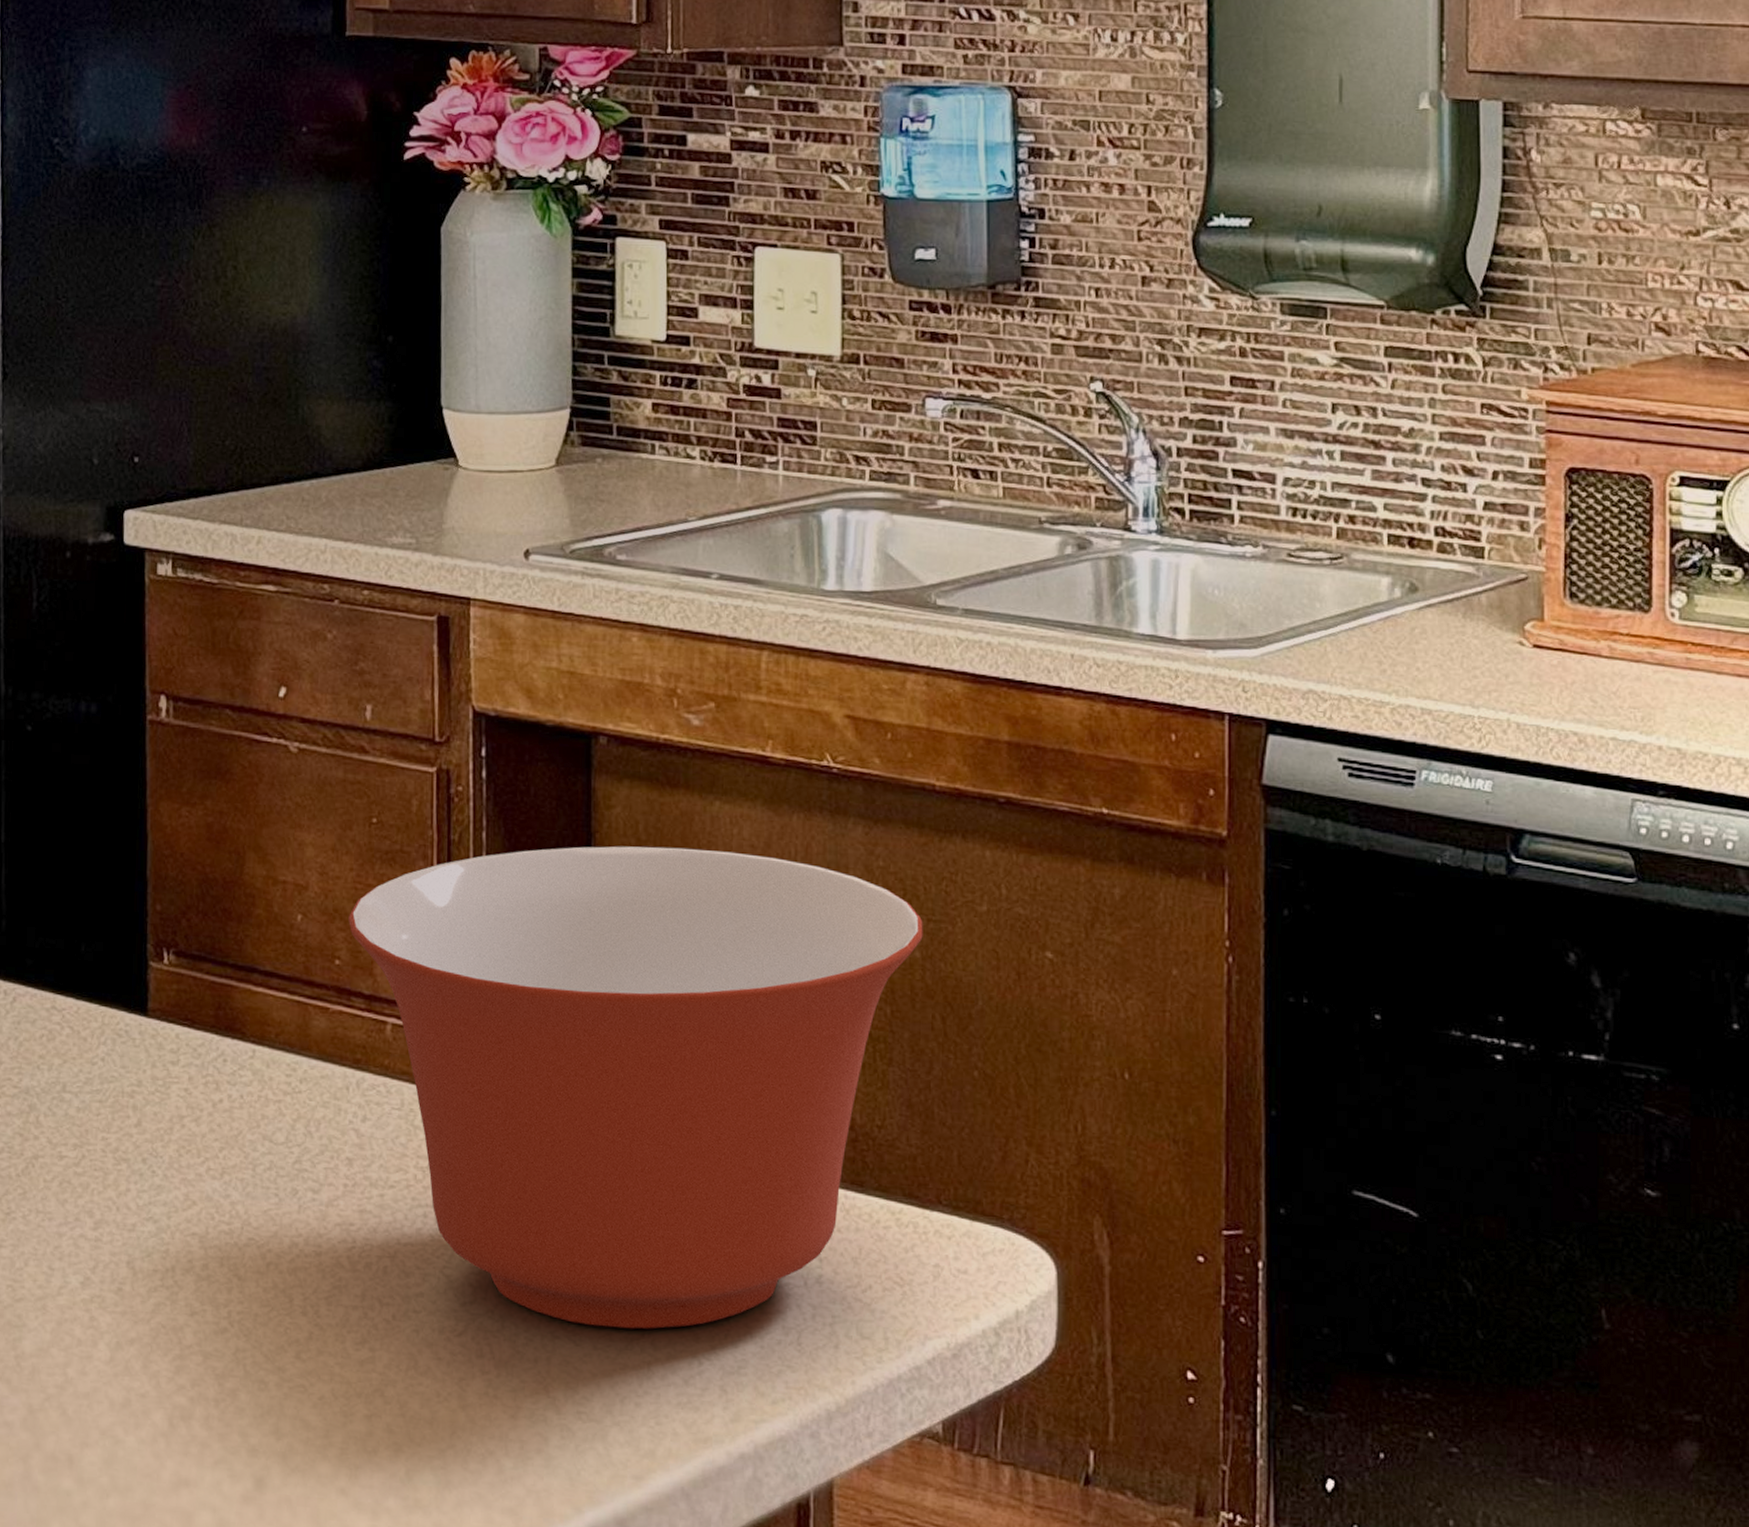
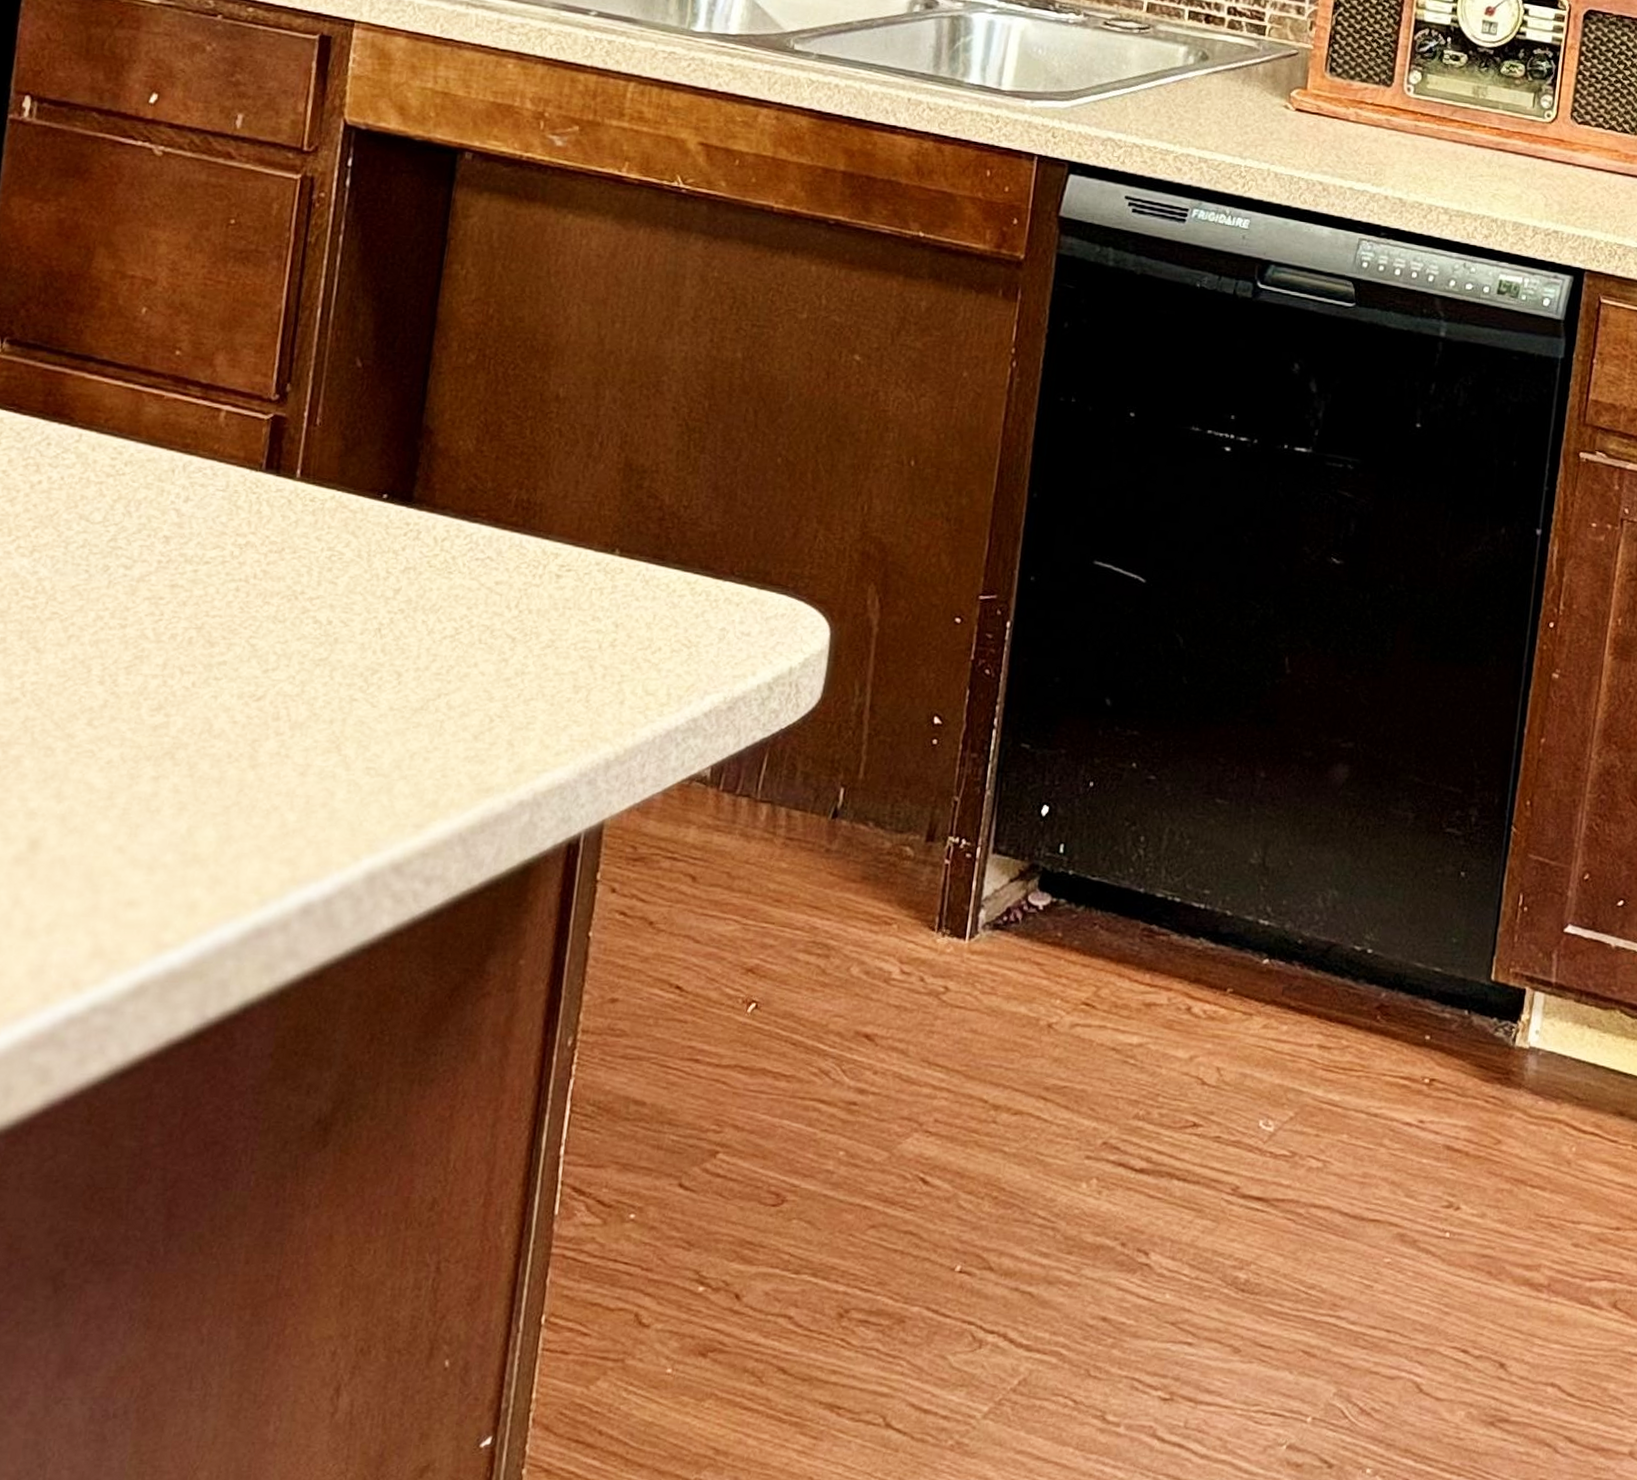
mixing bowl: present [348,846,923,1330] -> none [194,251,748,691]

